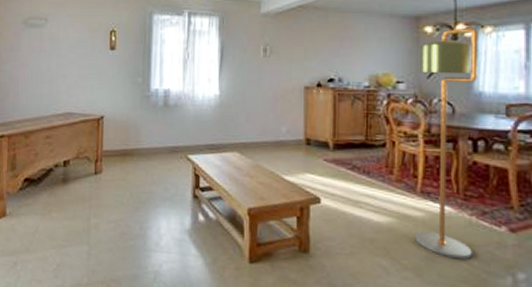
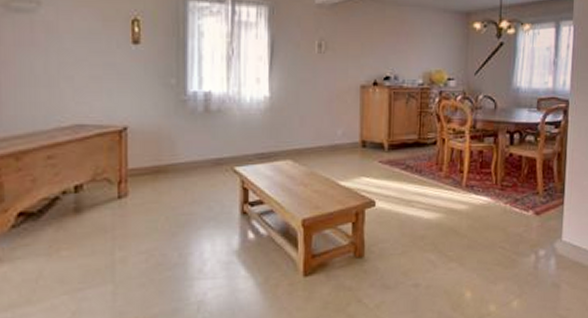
floor lamp: present [413,27,478,260] -> none [458,24,518,245]

